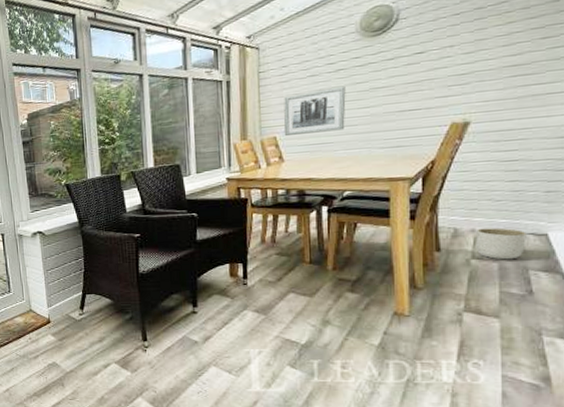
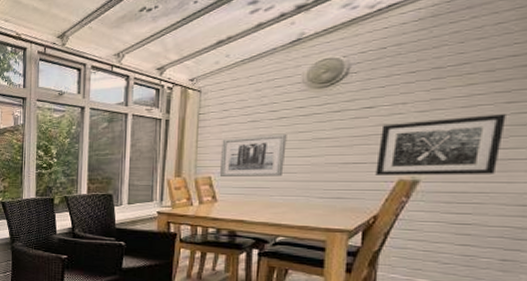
wall art: none [430,50,542,121] -> present [375,114,506,175]

